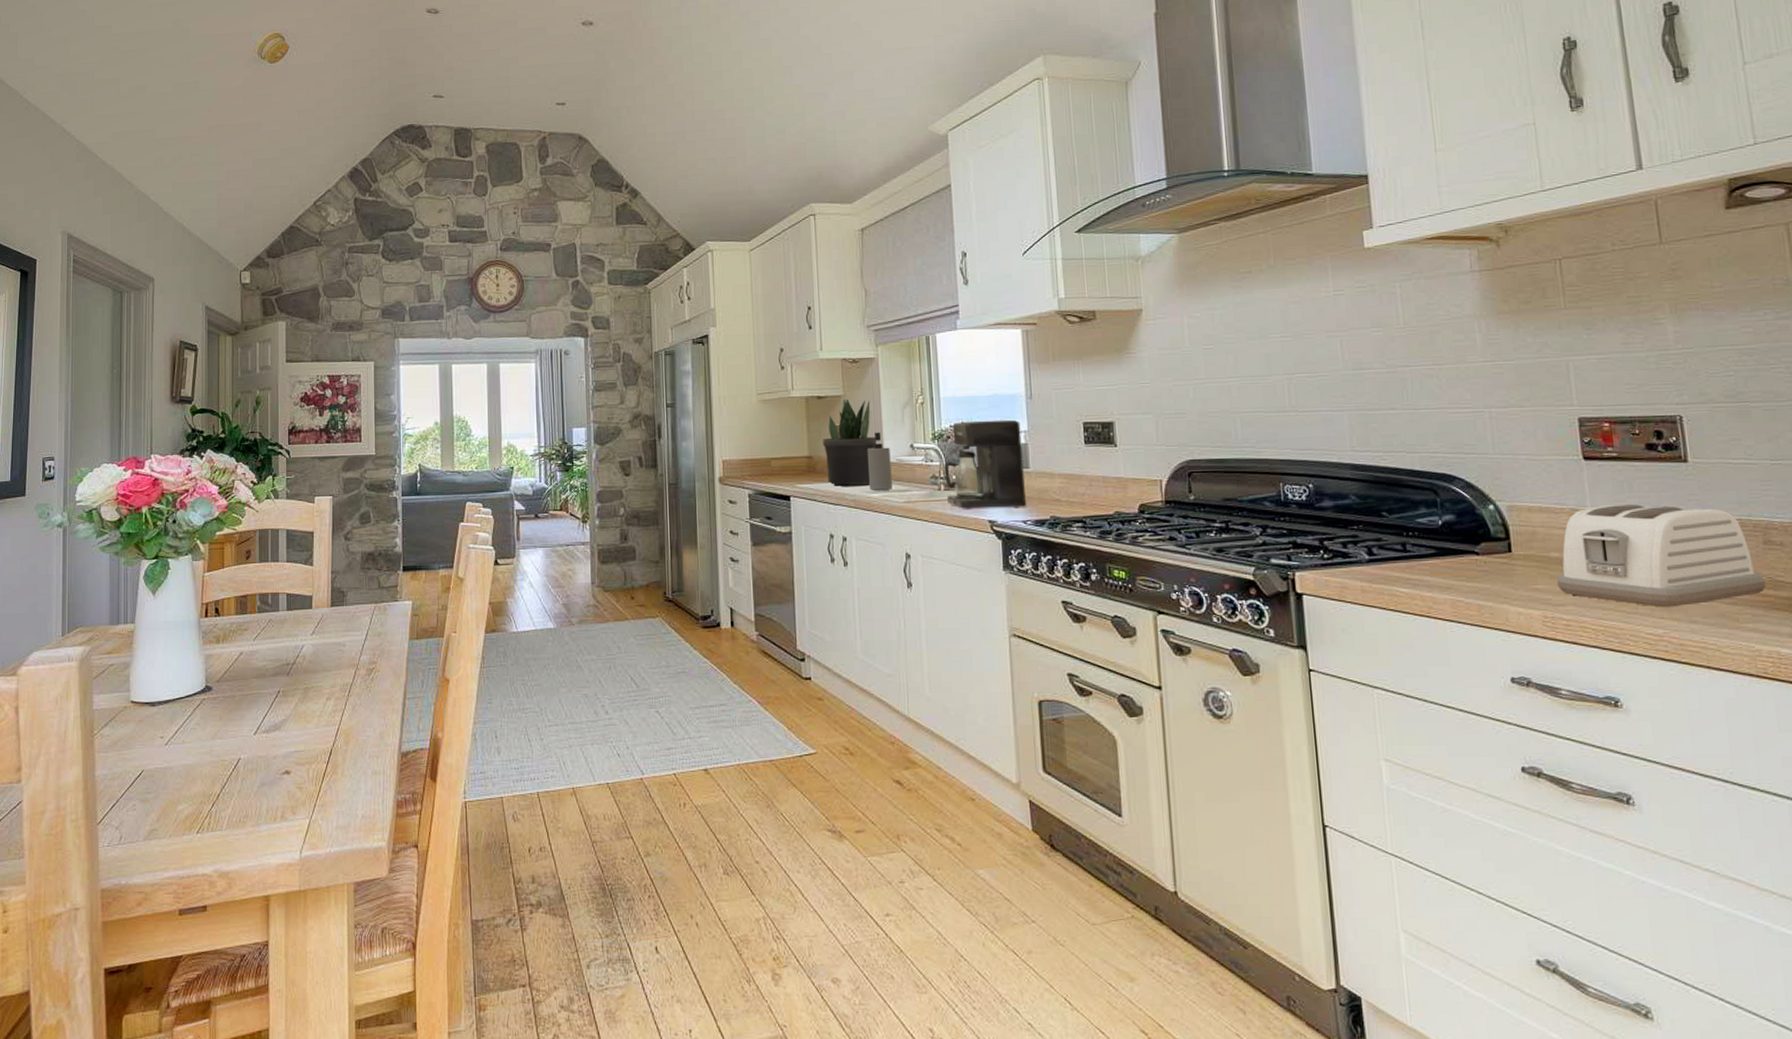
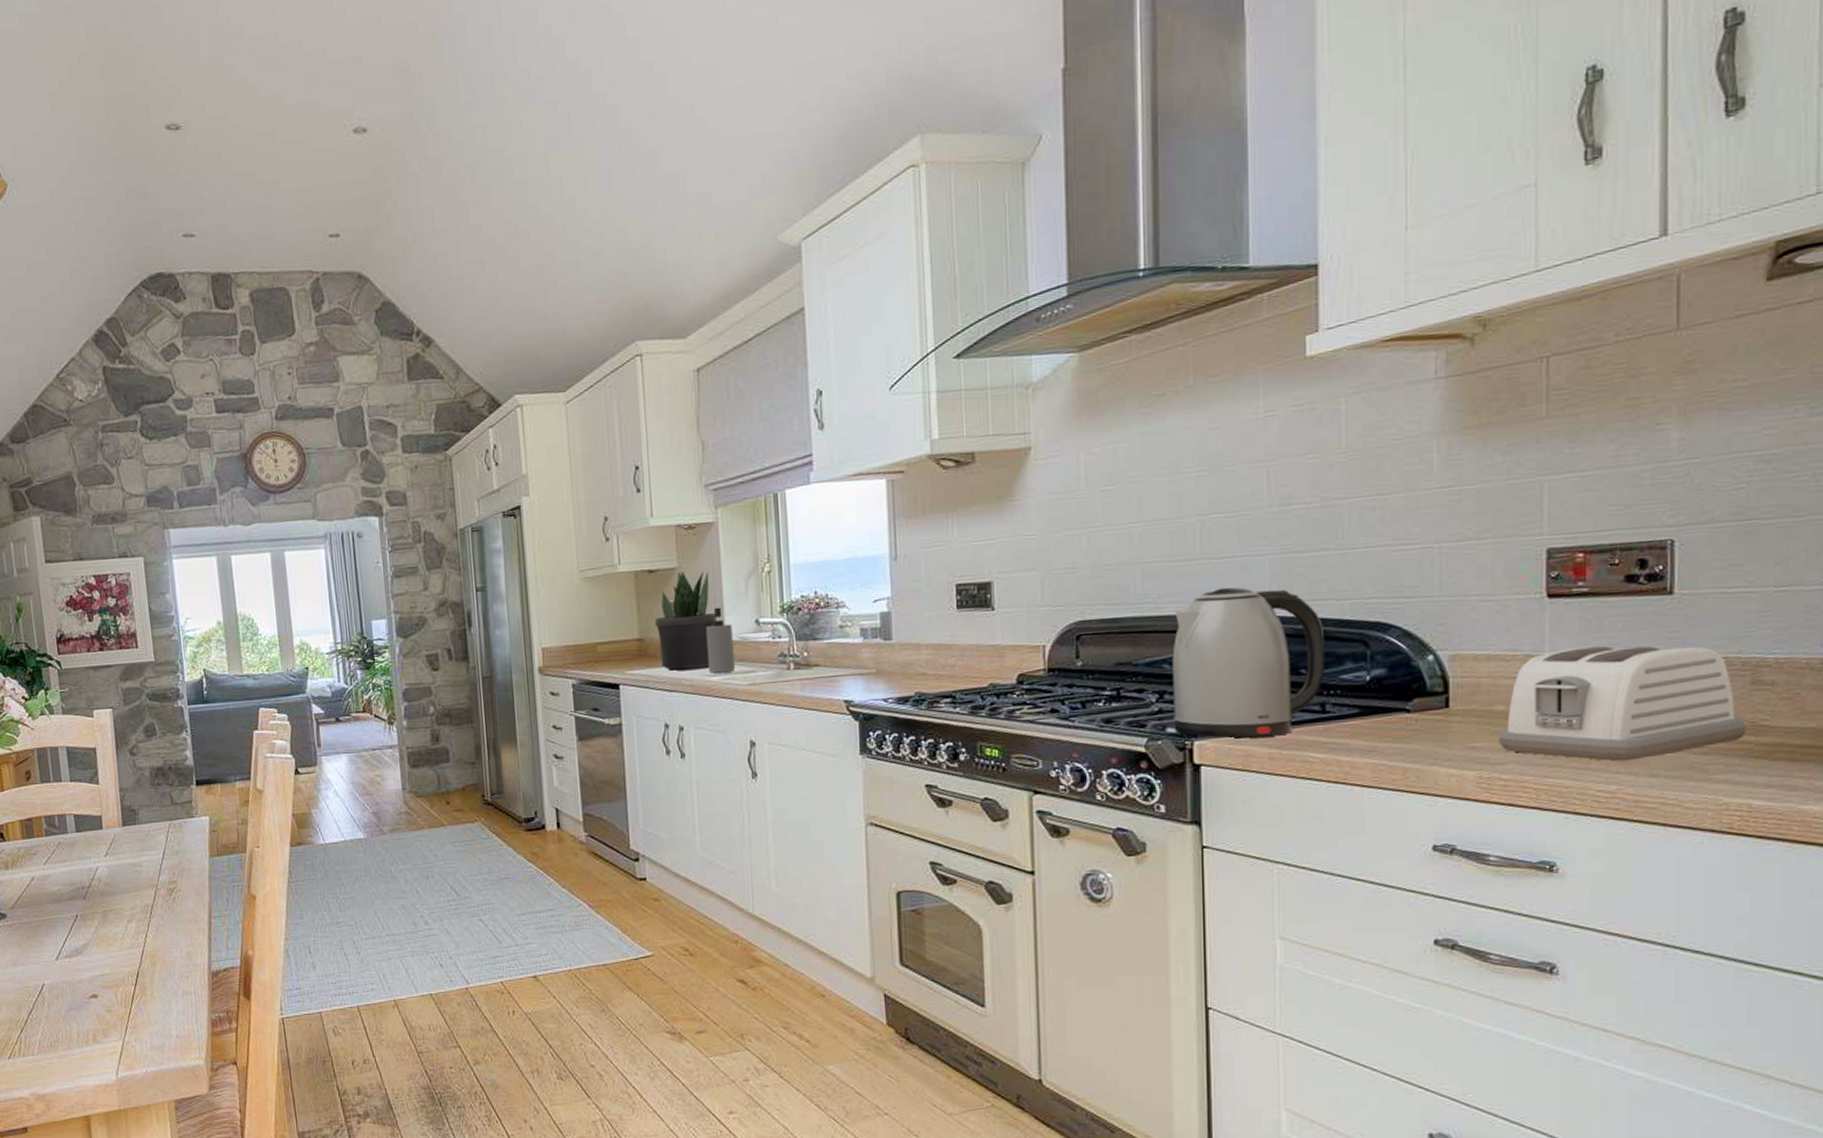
coffee maker: present [944,419,1027,510] -> none [794,585,889,690]
kettle: none [1271,437,1403,571] -> present [1172,587,1325,739]

